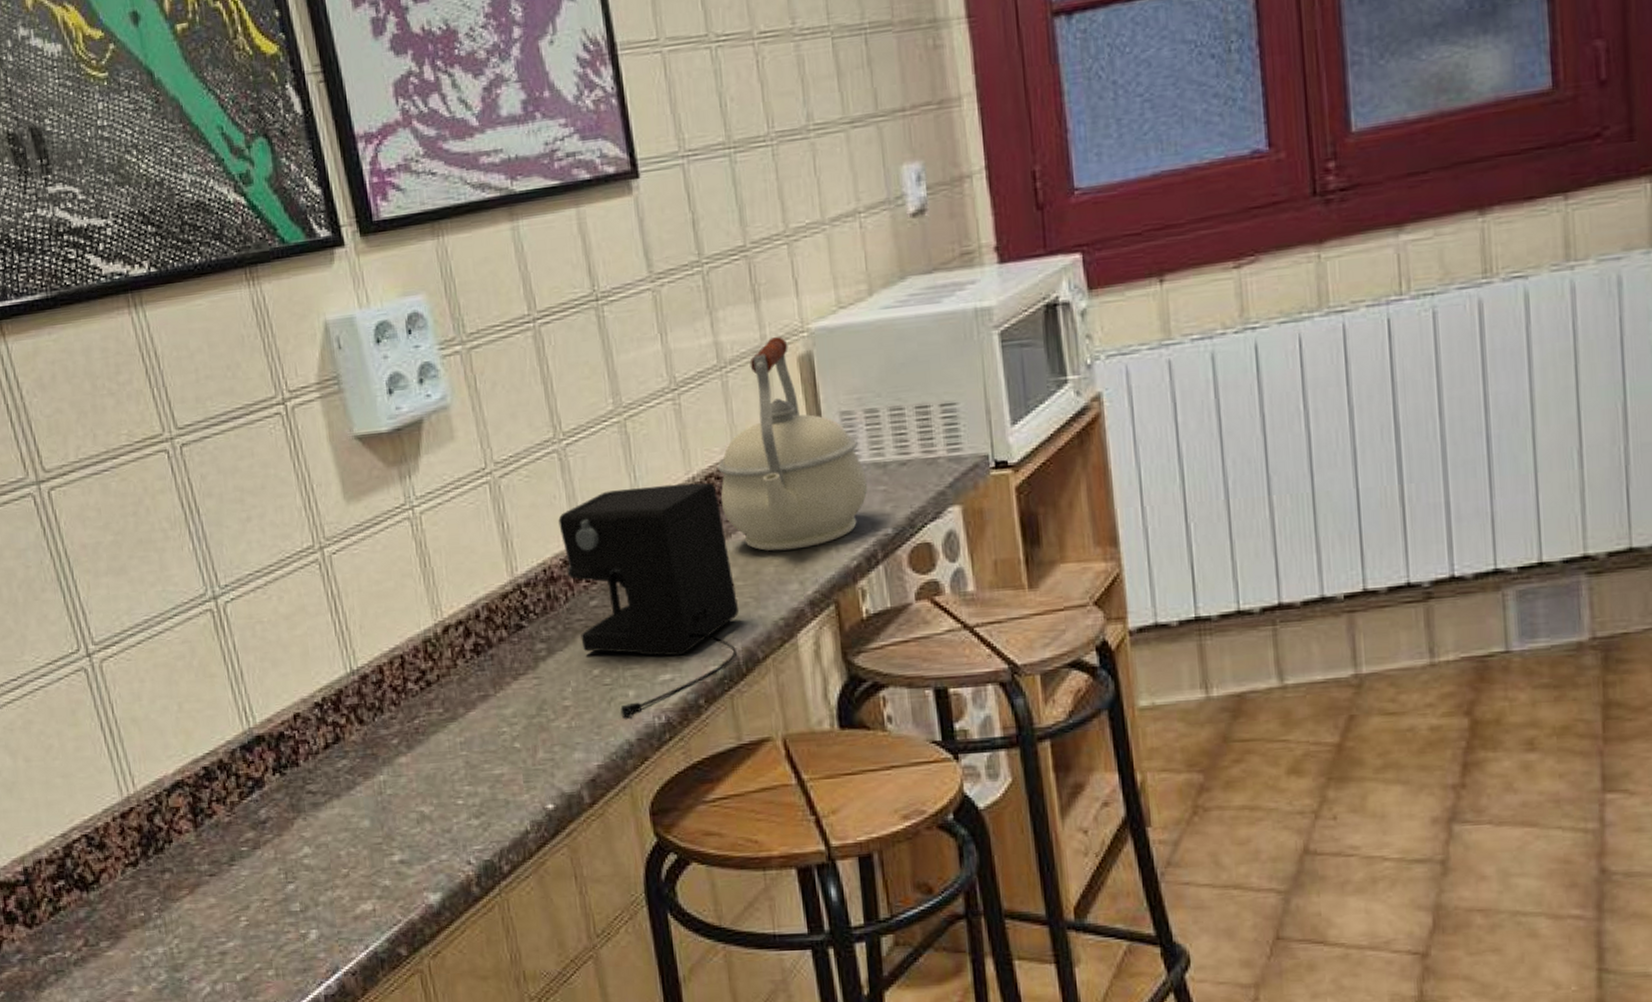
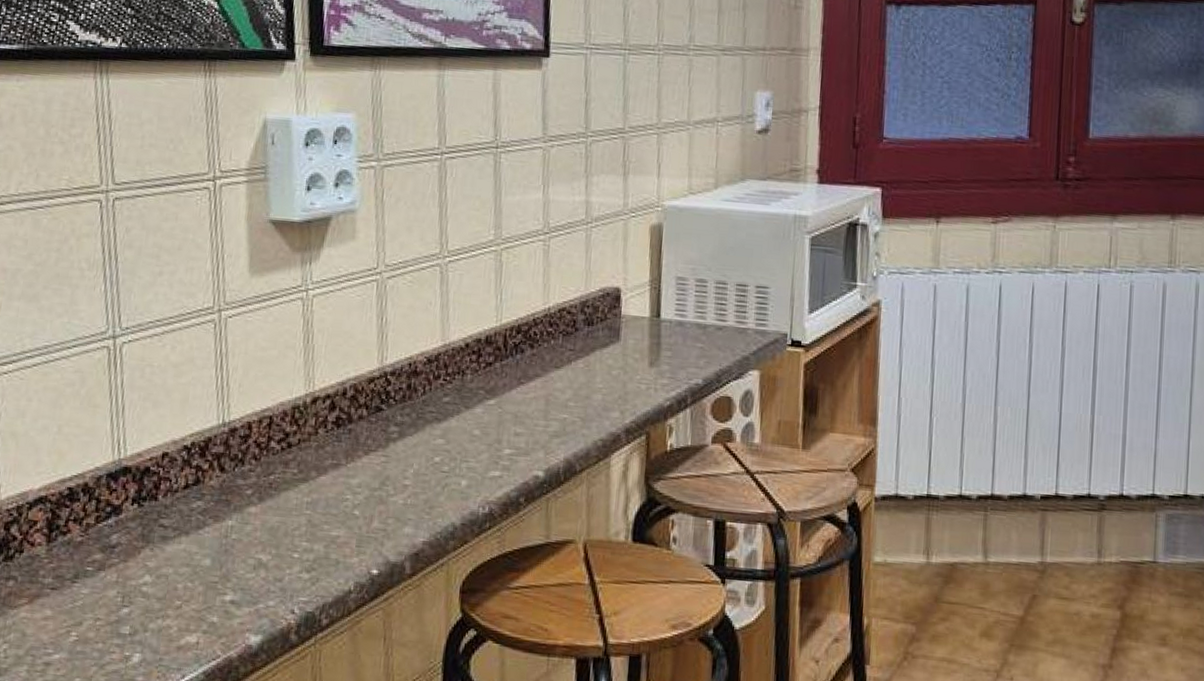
coffee maker: present [558,482,738,718] -> none [429,306,567,505]
kettle: present [717,336,868,551] -> none [568,206,689,384]

